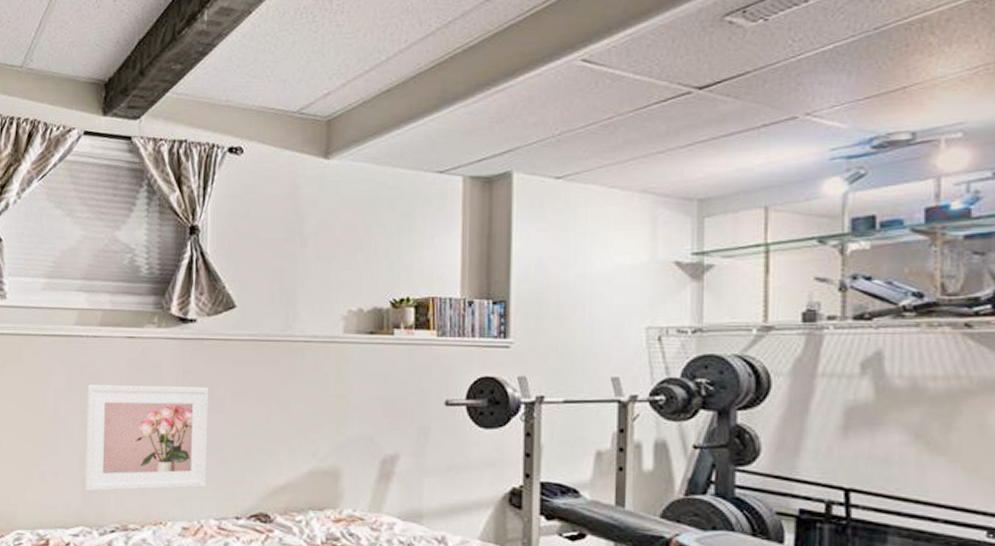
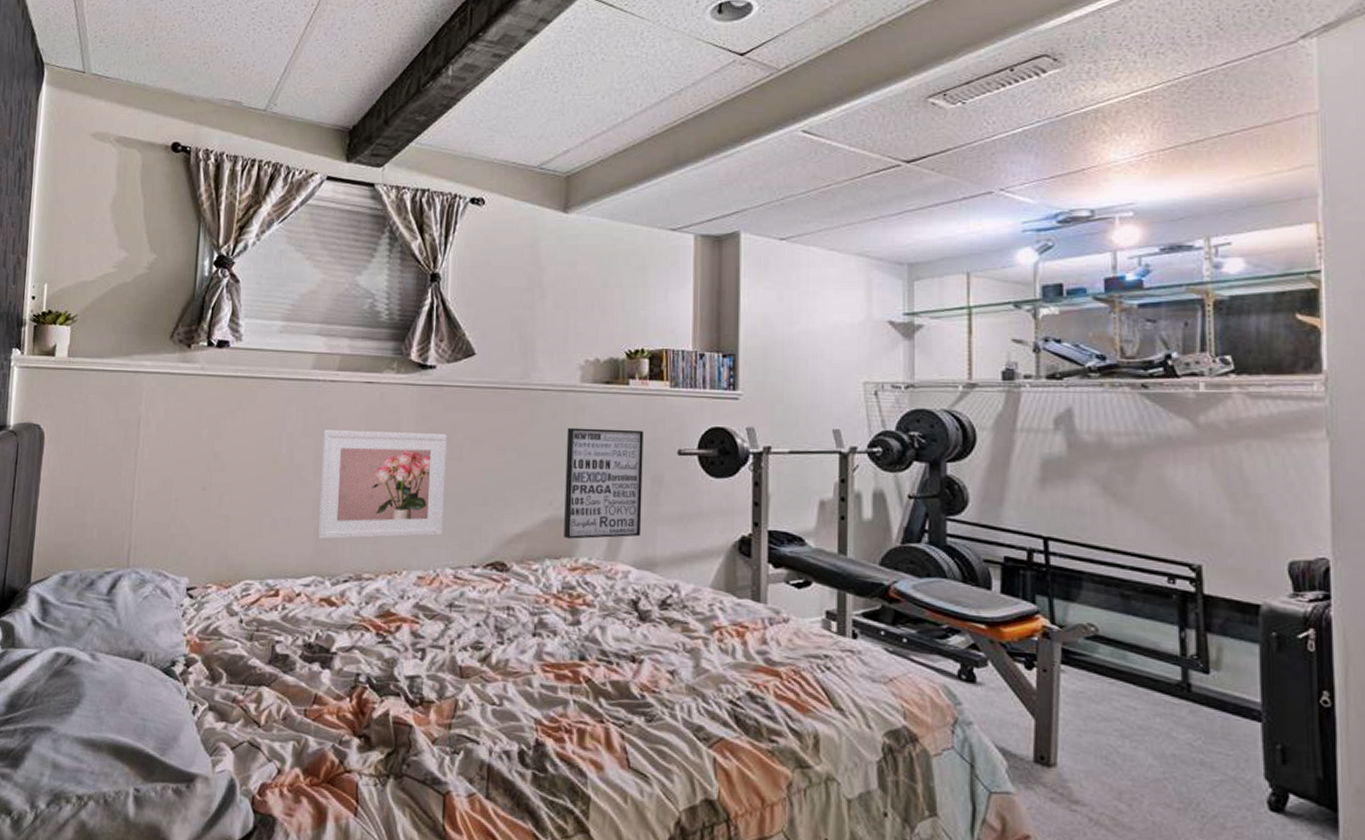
wall art: none [327,379,409,491] -> present [564,427,643,539]

